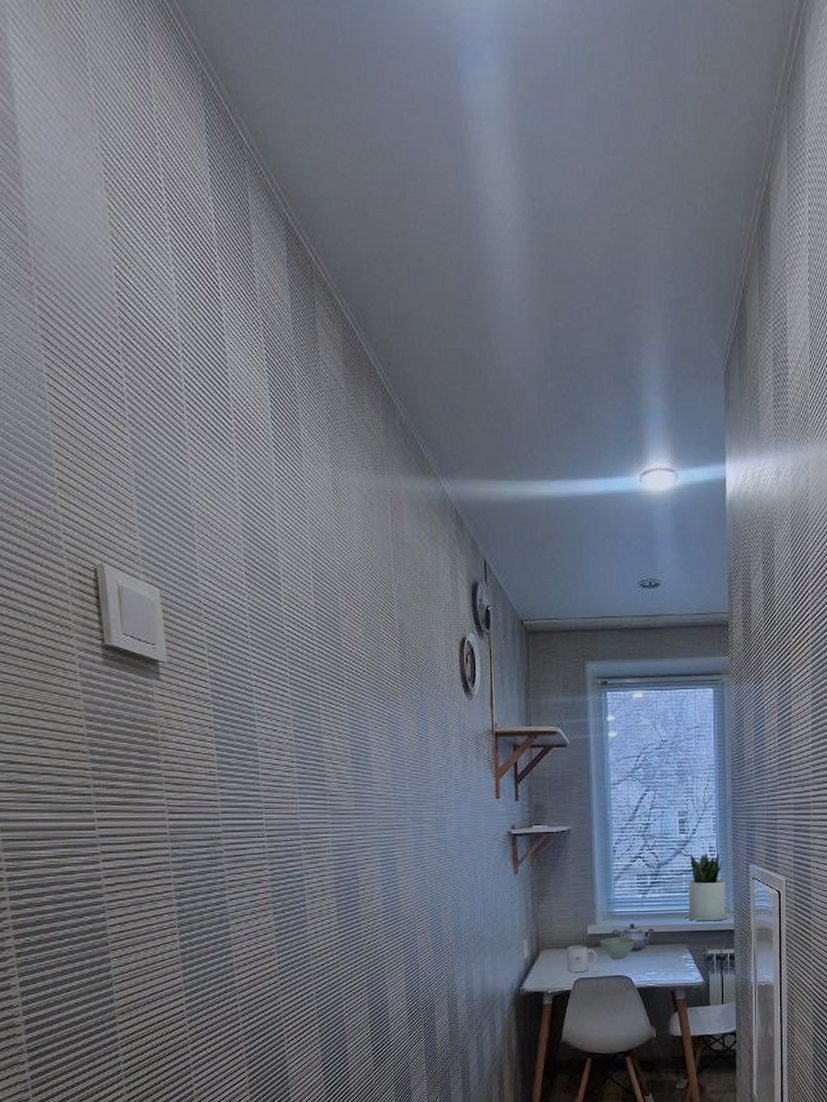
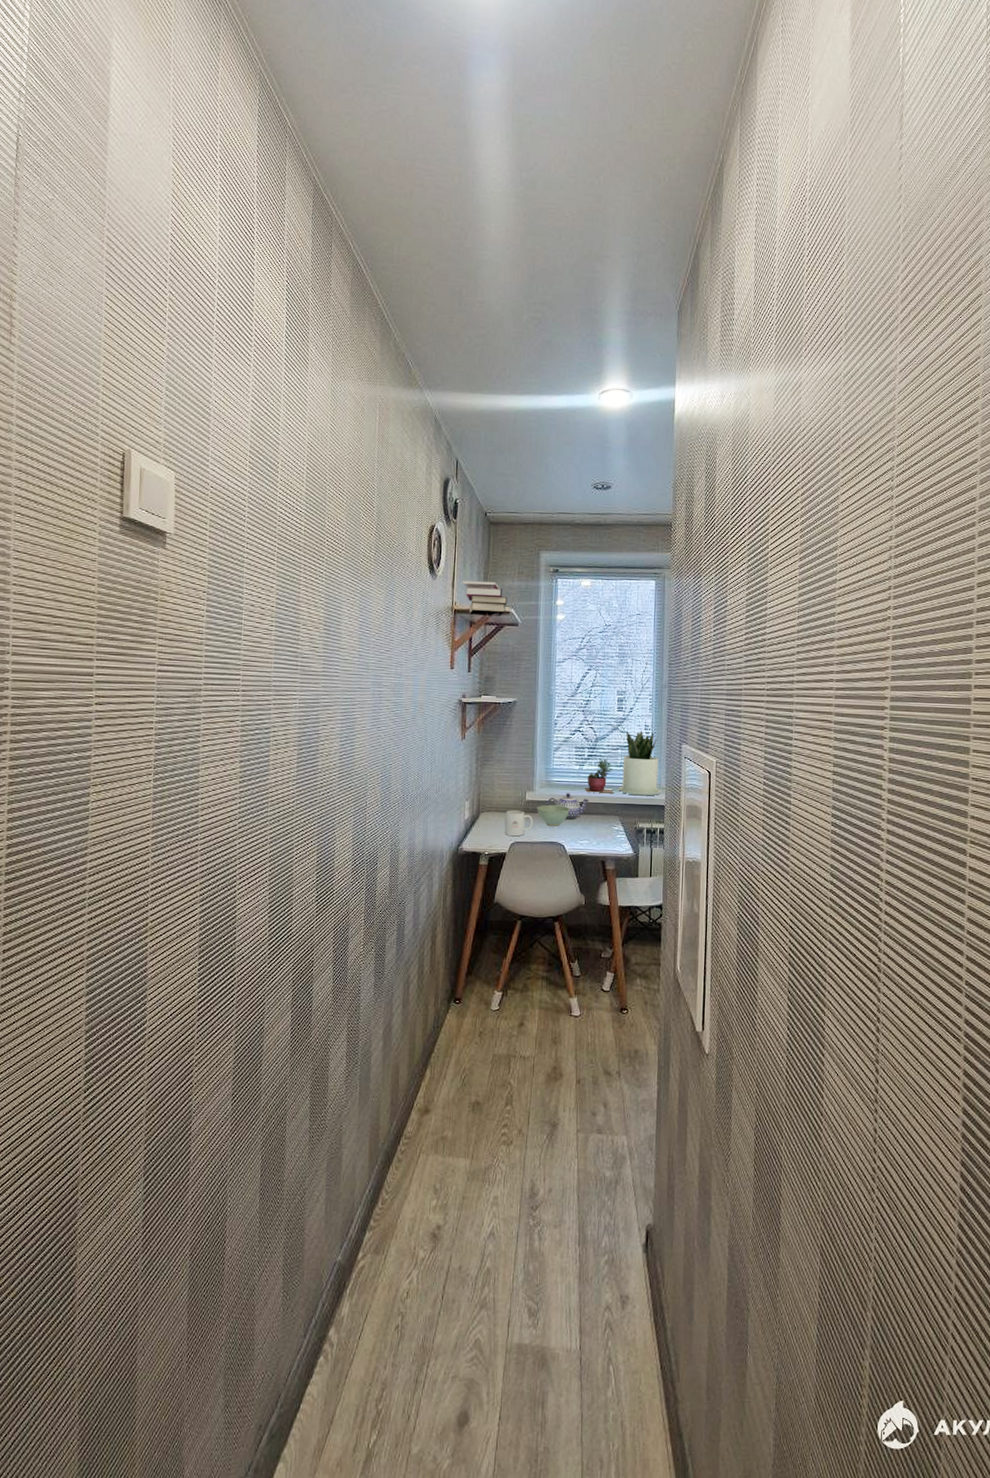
books: none [502,698,553,737] -> present [463,580,508,616]
succulent plant: none [648,885,680,922] -> present [584,758,613,794]

